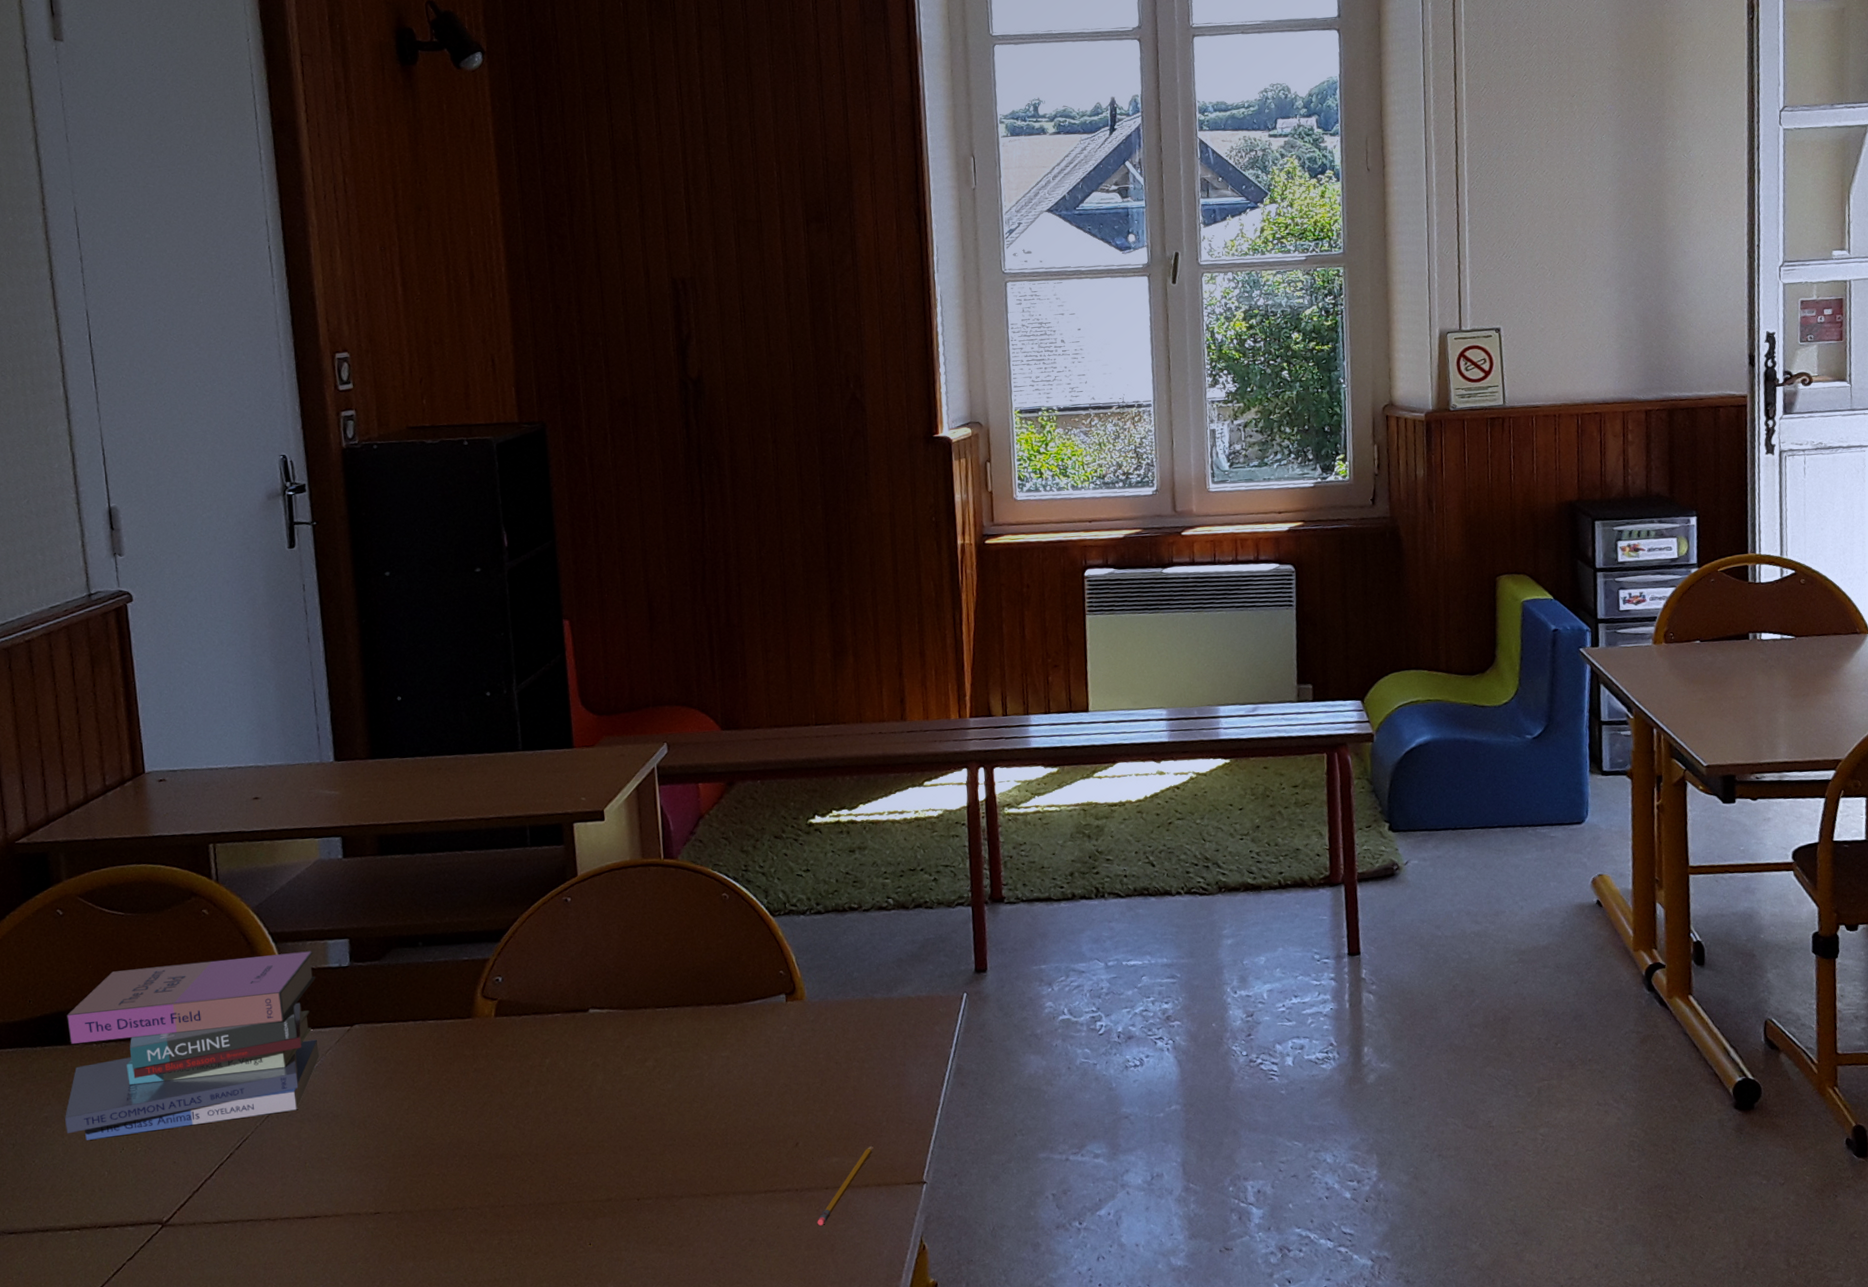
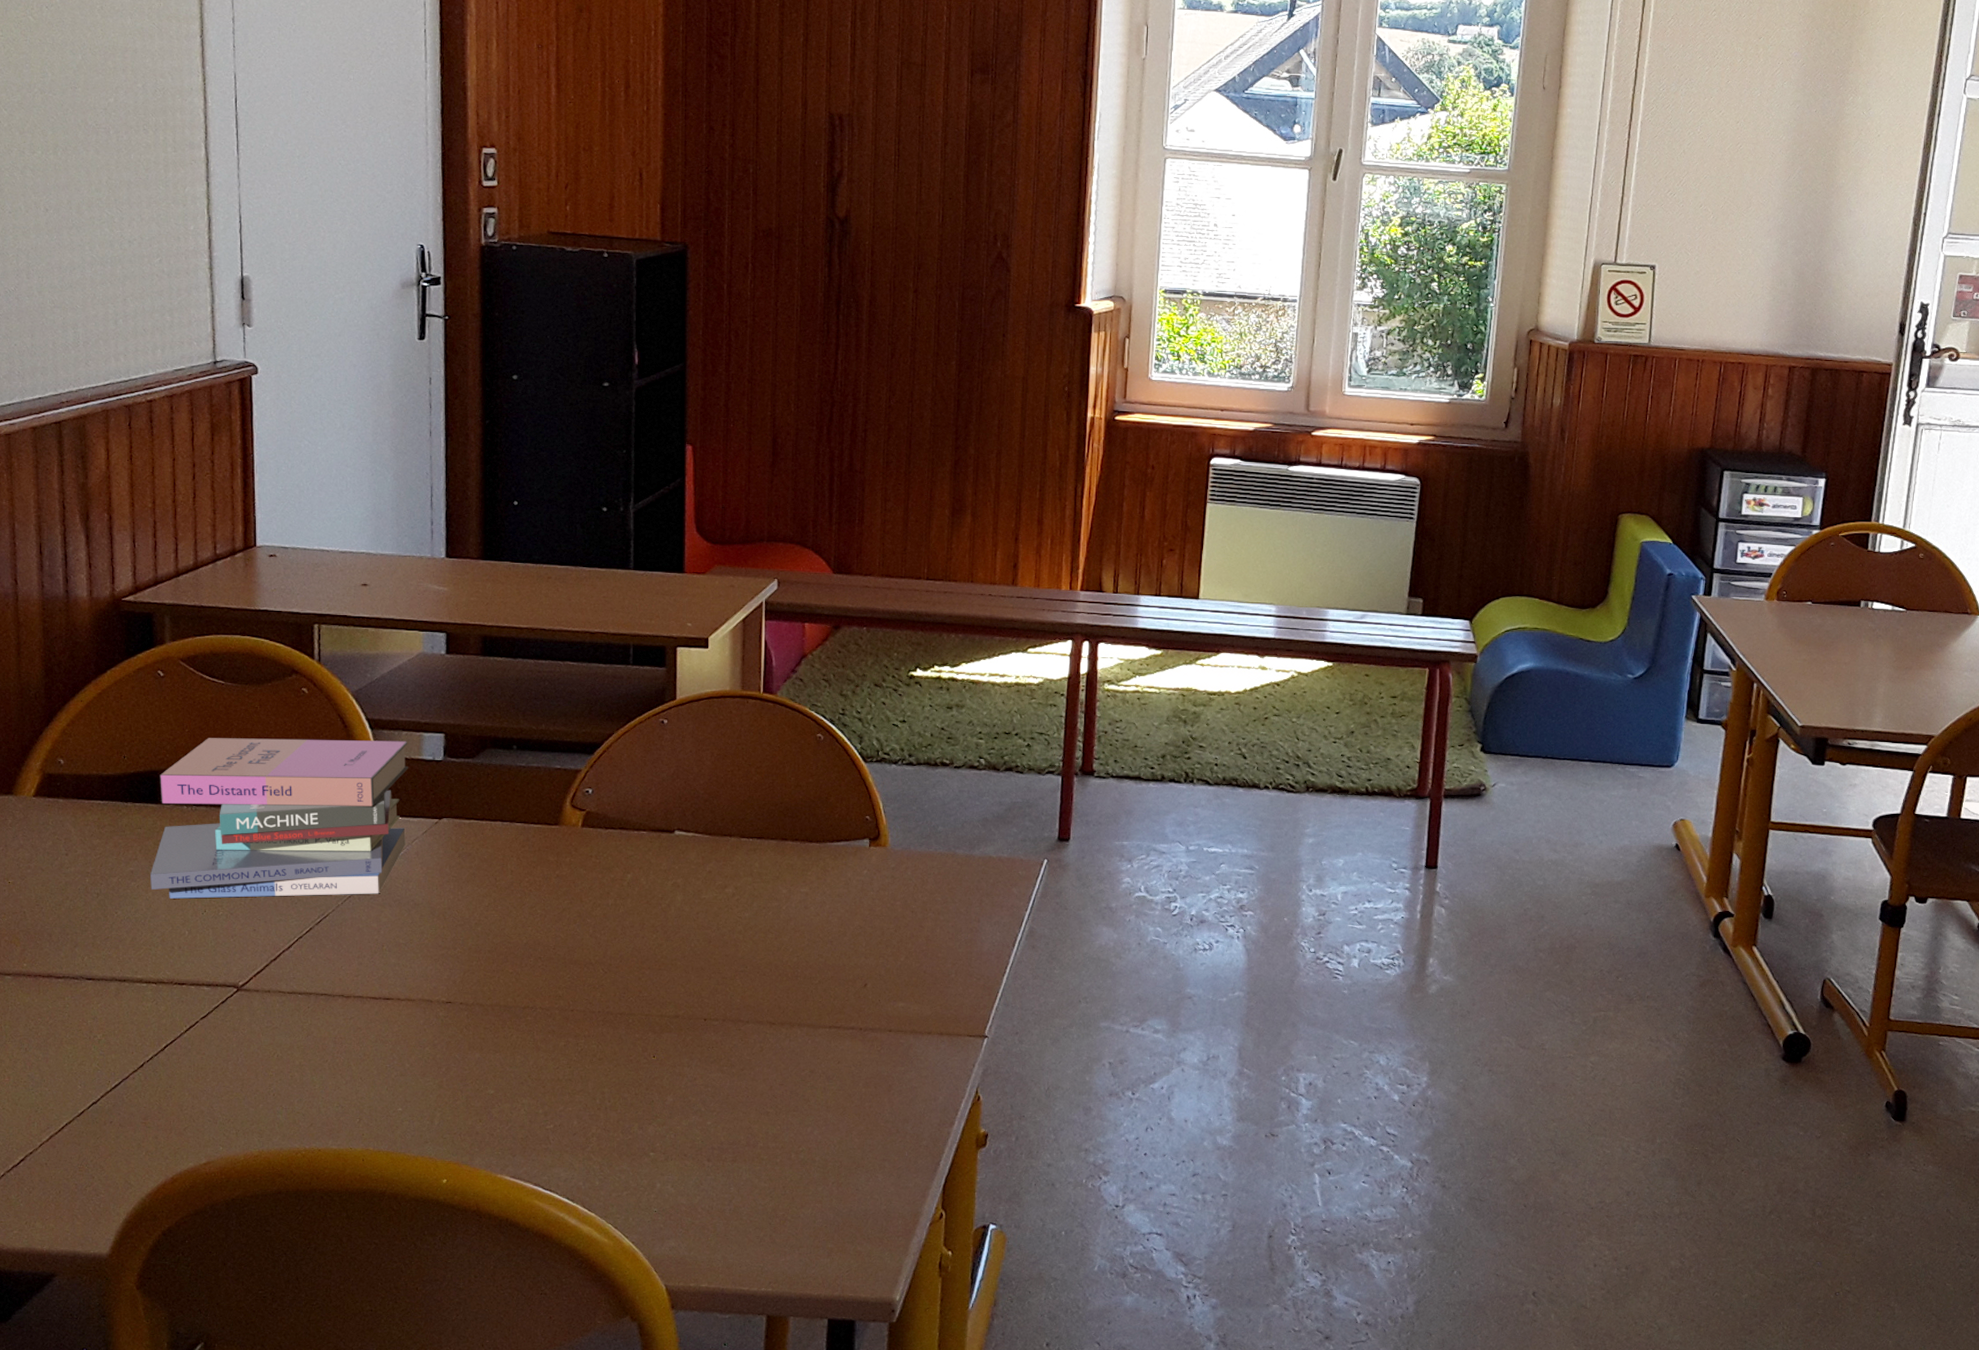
pencil: present [817,1145,873,1226] -> none [877,995,940,1066]

